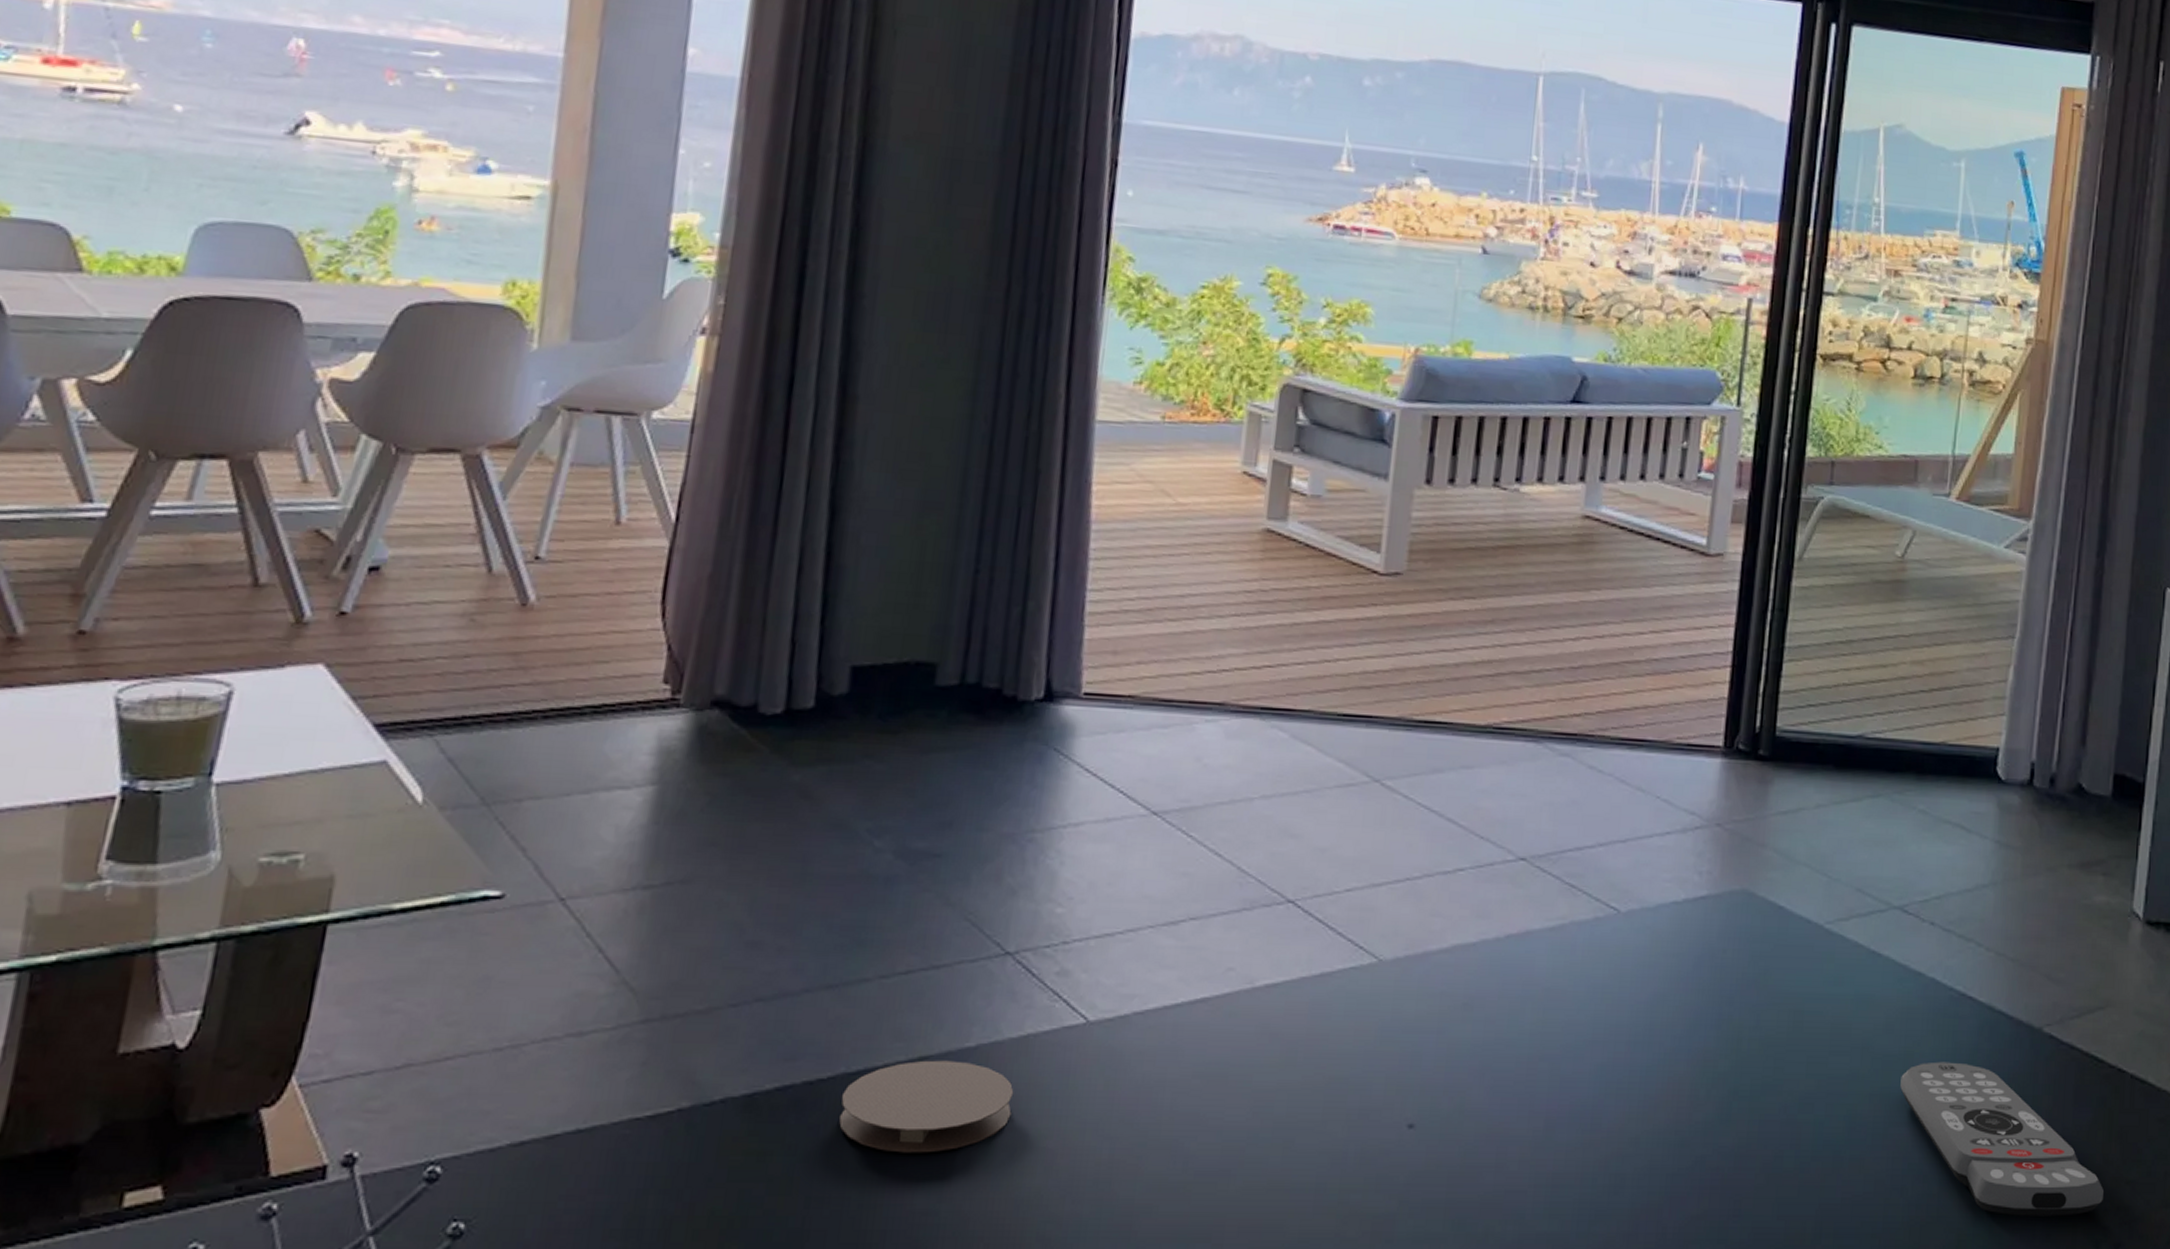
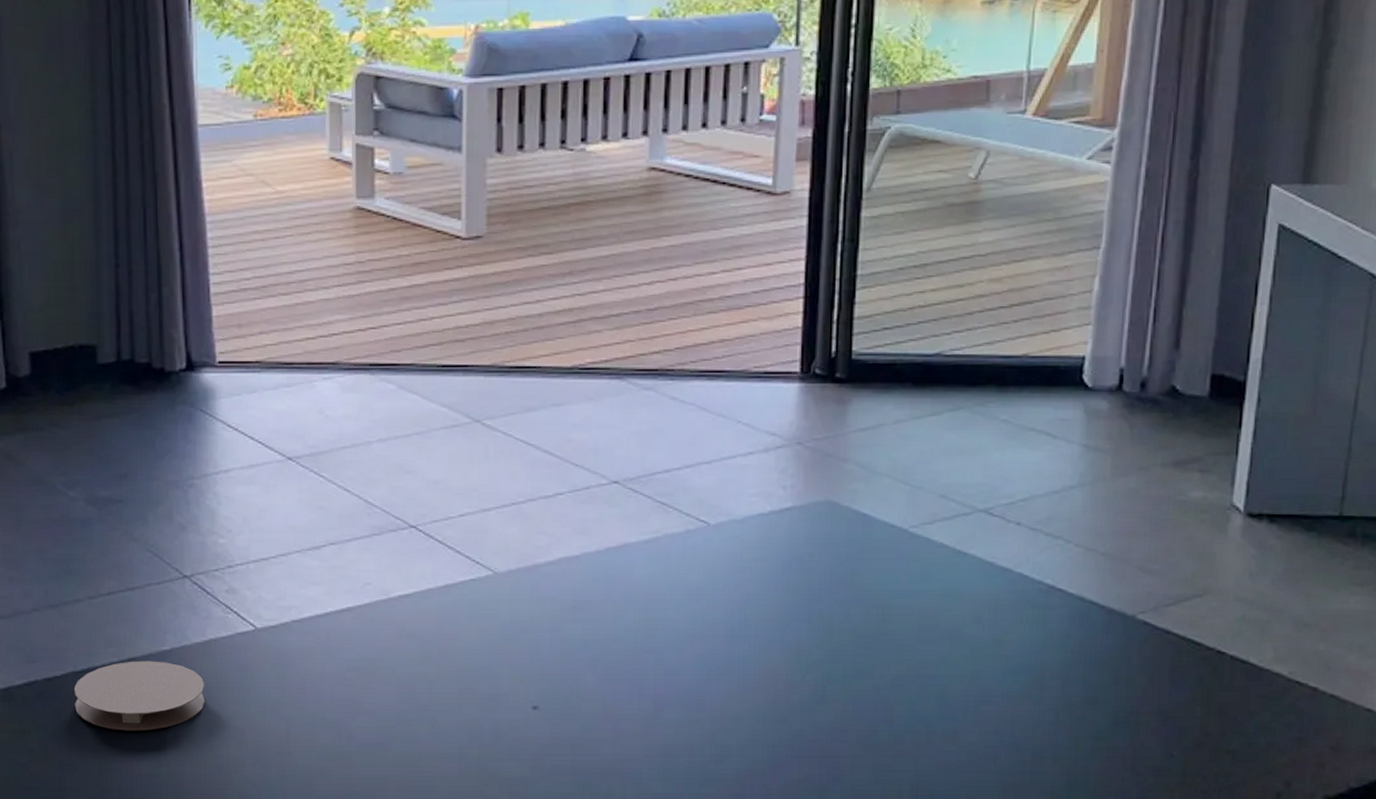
remote control: present [1900,1061,2104,1216] -> none [990,647,1202,782]

